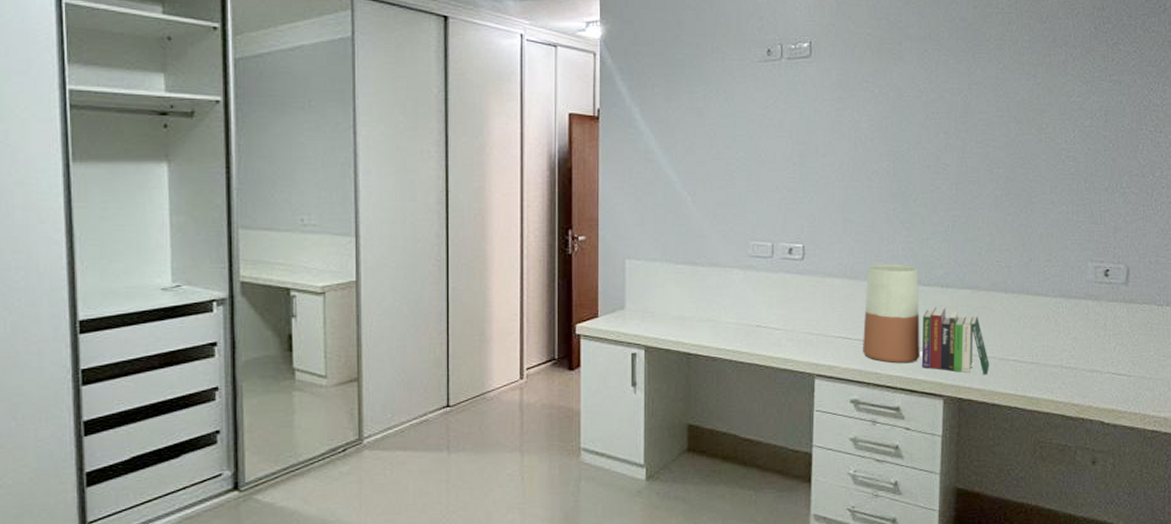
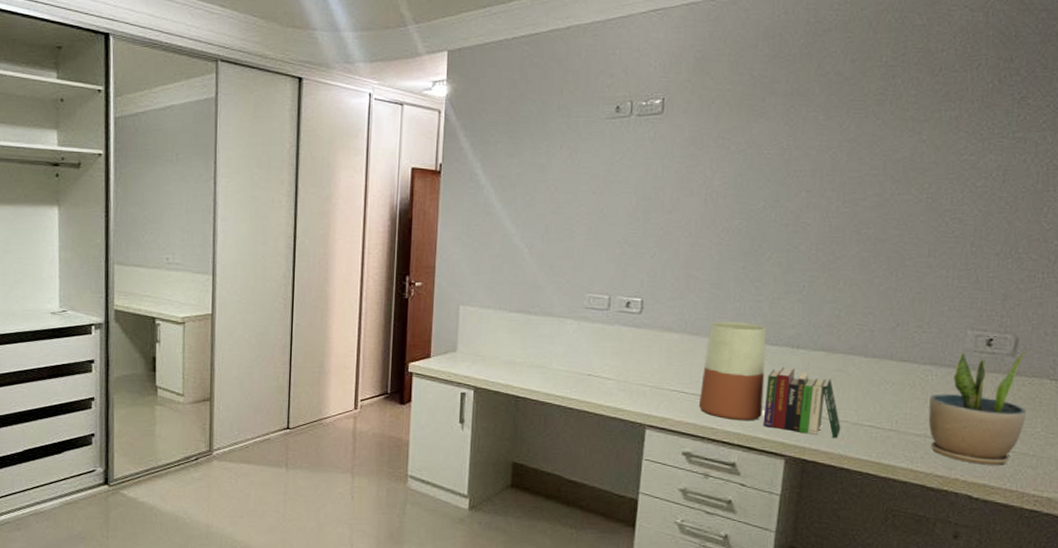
potted plant: none [1062,278,1141,391] -> present [928,349,1031,465]

